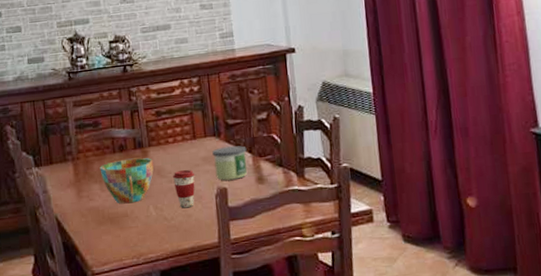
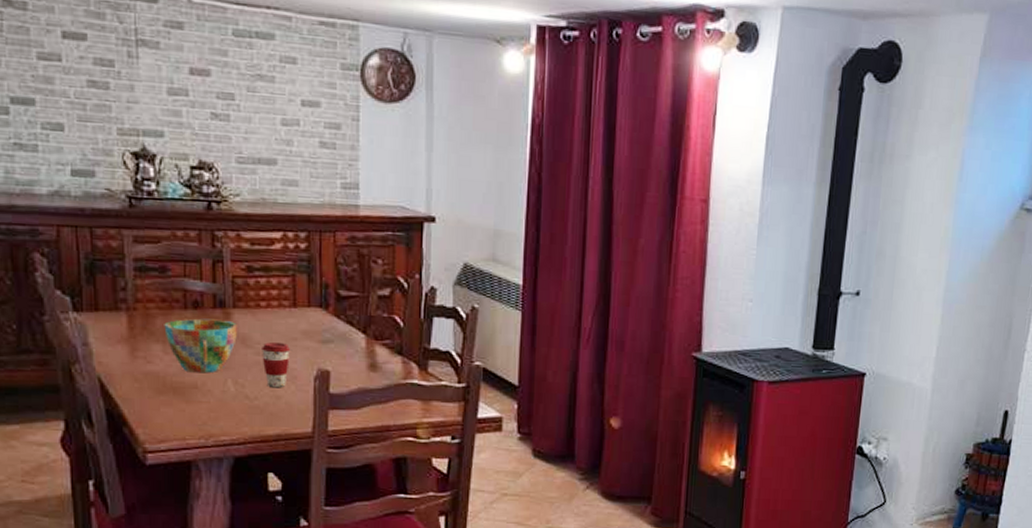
candle: present [212,145,248,181] -> none [316,322,360,362]

